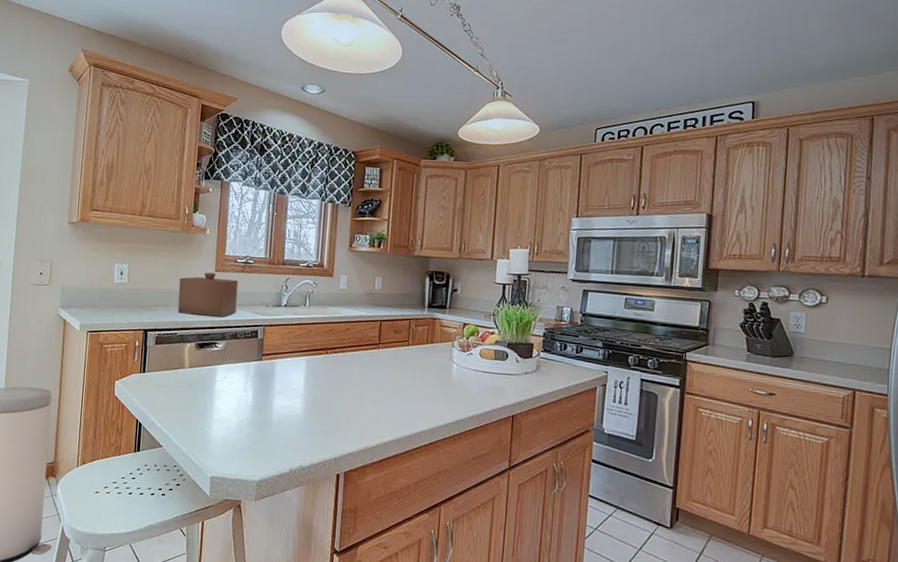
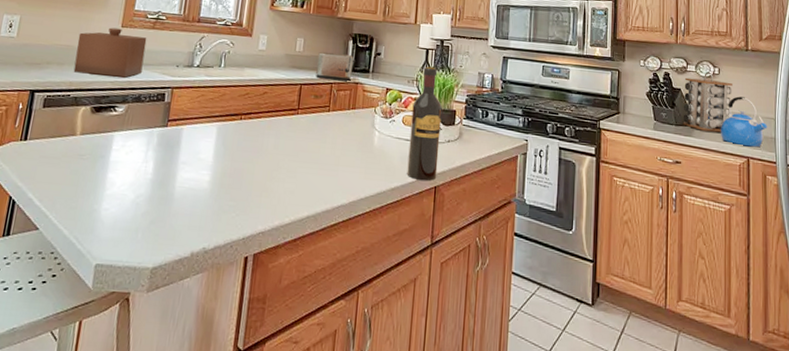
toaster: none [394,289,433,318] -> present [315,51,356,82]
wine bottle: none [484,301,520,410] -> present [407,66,442,181]
spice rack: none [780,300,842,365] -> present [683,71,732,133]
kettle: none [823,326,880,379] -> present [720,96,767,148]

